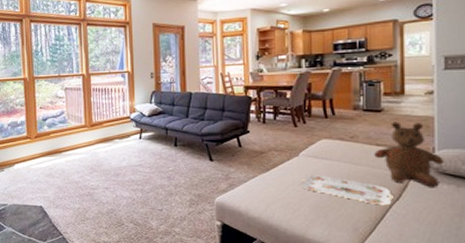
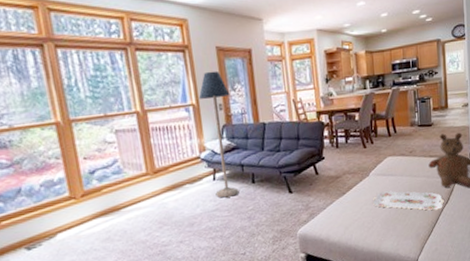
floor lamp: none [133,44,162,156] -> present [198,70,239,198]

